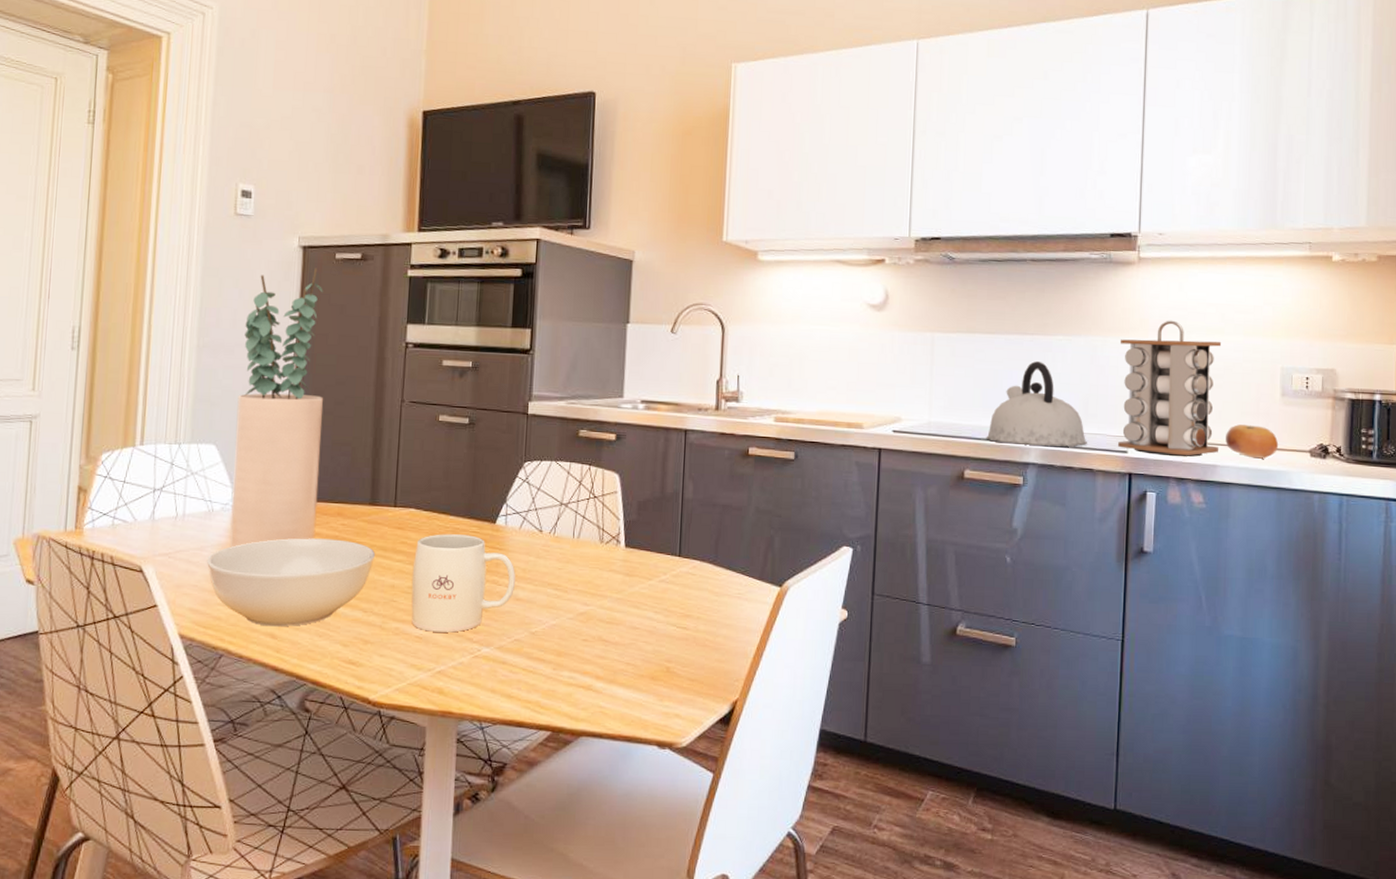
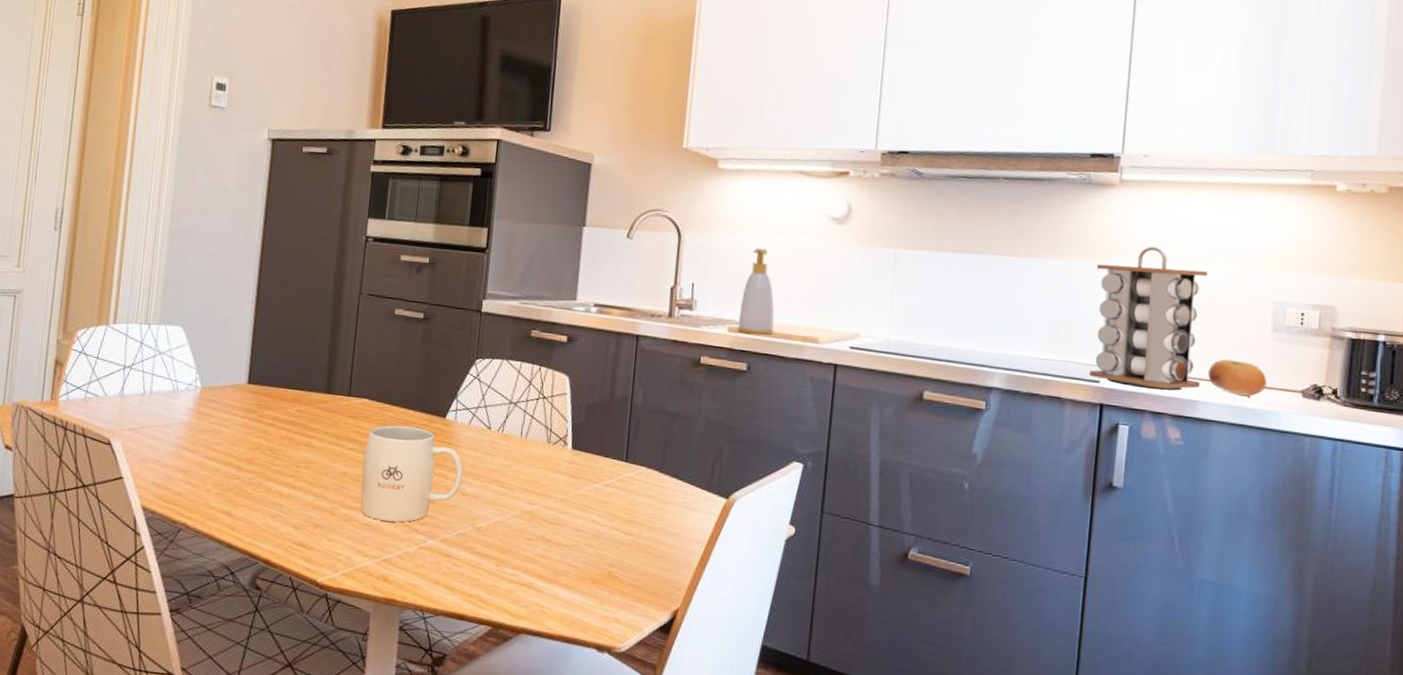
bowl: present [206,538,376,627] -> none [169,420,329,506]
vase: present [229,268,324,548] -> none [191,160,290,427]
soap bottle: none [784,338,820,423] -> present [737,248,775,335]
kettle: present [986,361,1087,447] -> none [948,283,1056,374]

